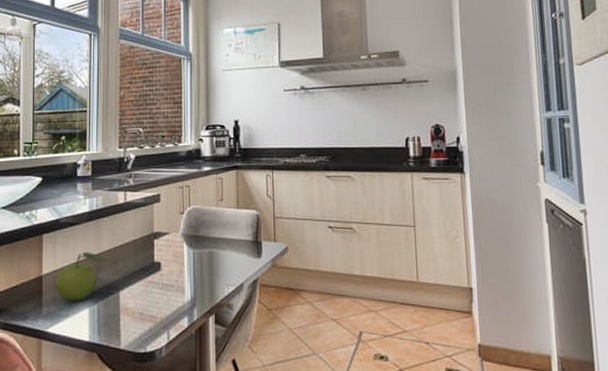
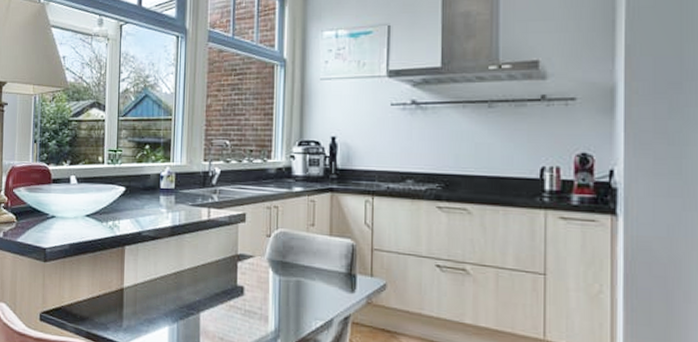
fruit: present [55,252,111,302] -> none [135,268,192,318]

